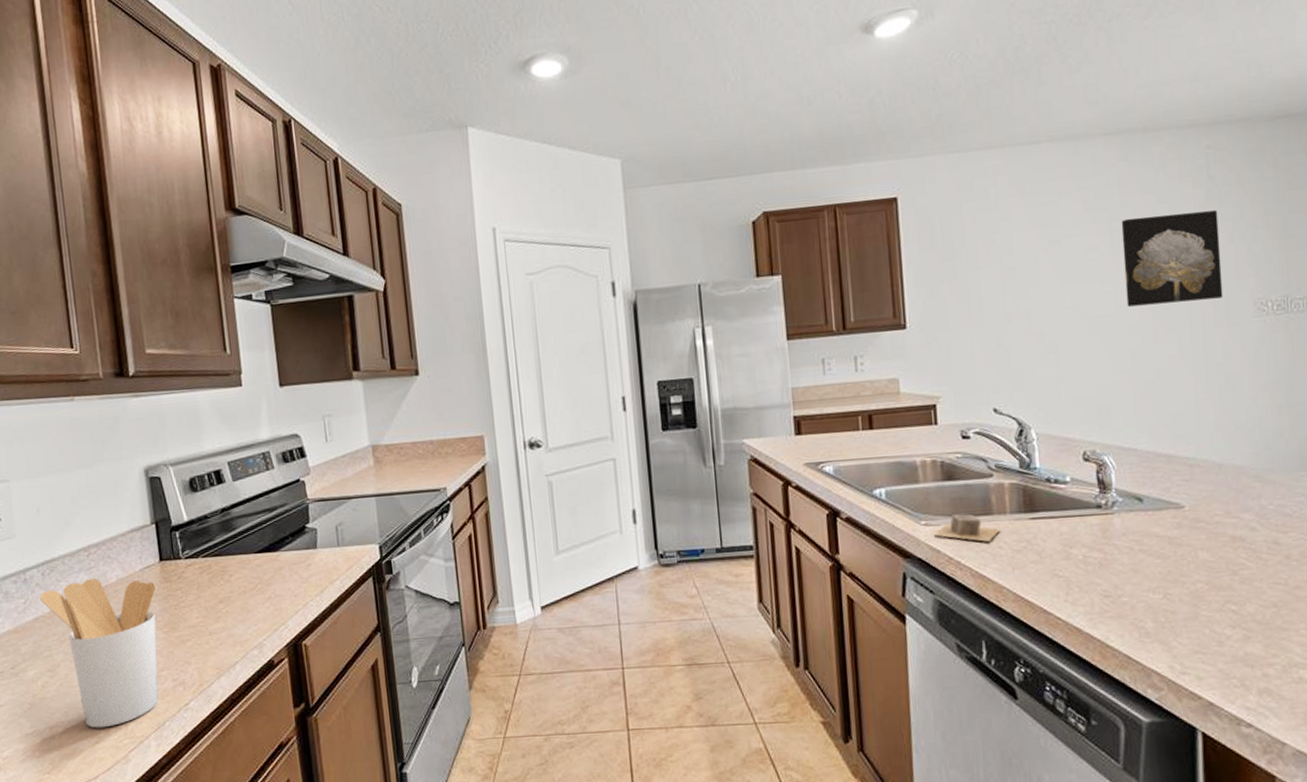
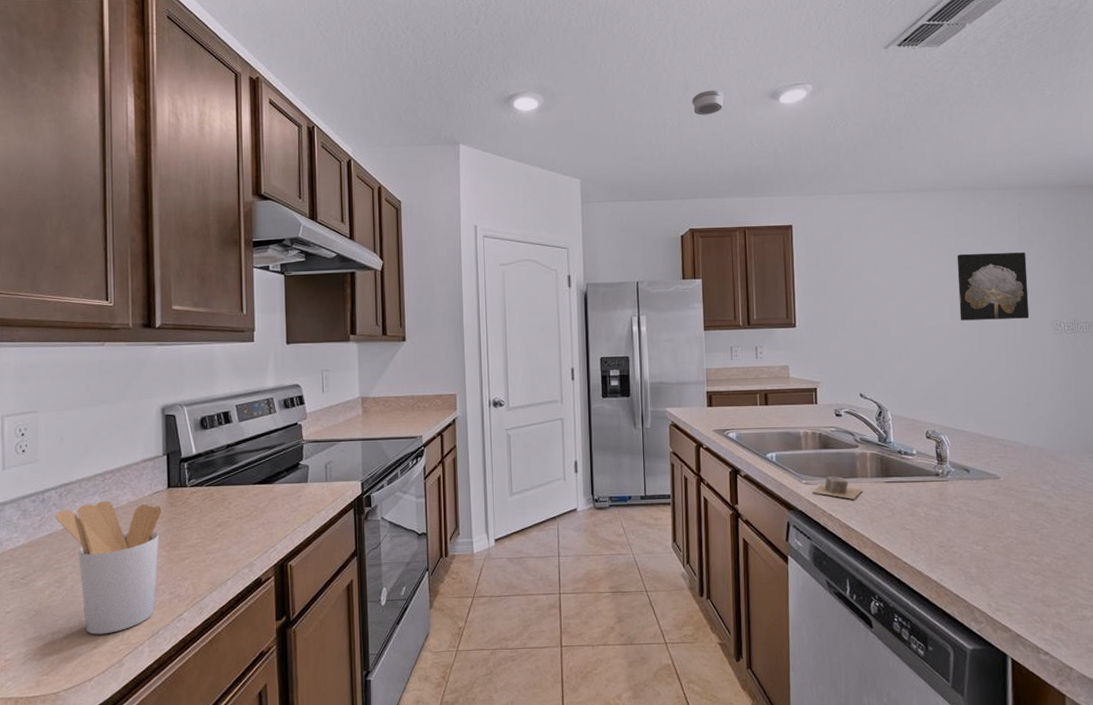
smoke detector: none [759,28,800,64] -> present [692,90,724,115]

